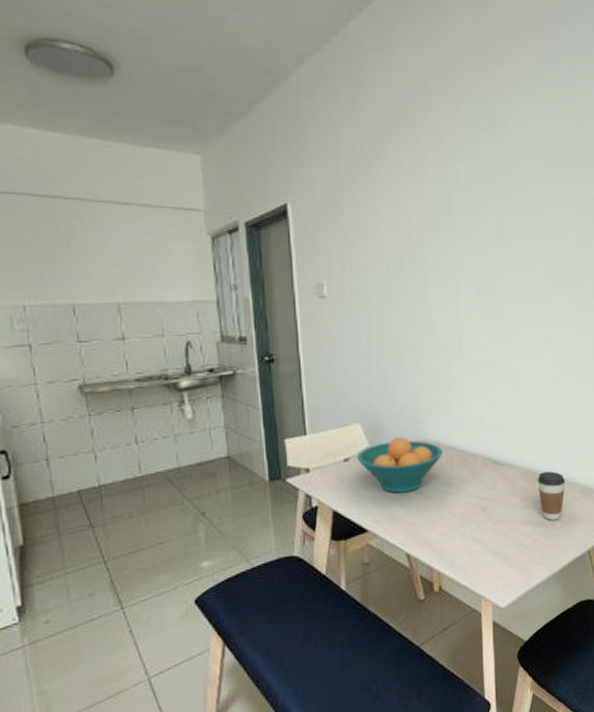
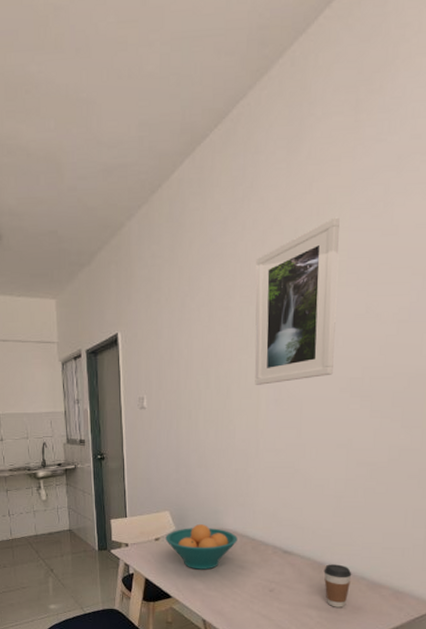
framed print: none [448,96,534,272] -> present [254,217,340,385]

